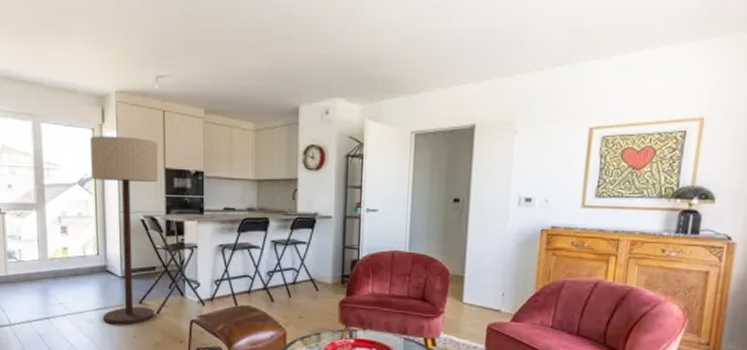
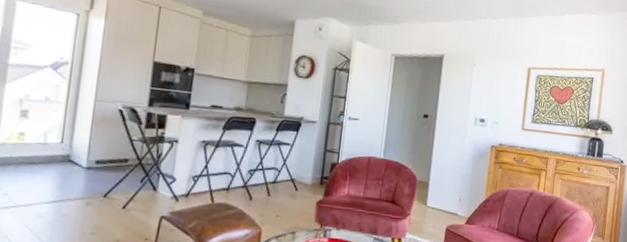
floor lamp: present [90,136,159,325] -> none [55,20,150,221]

